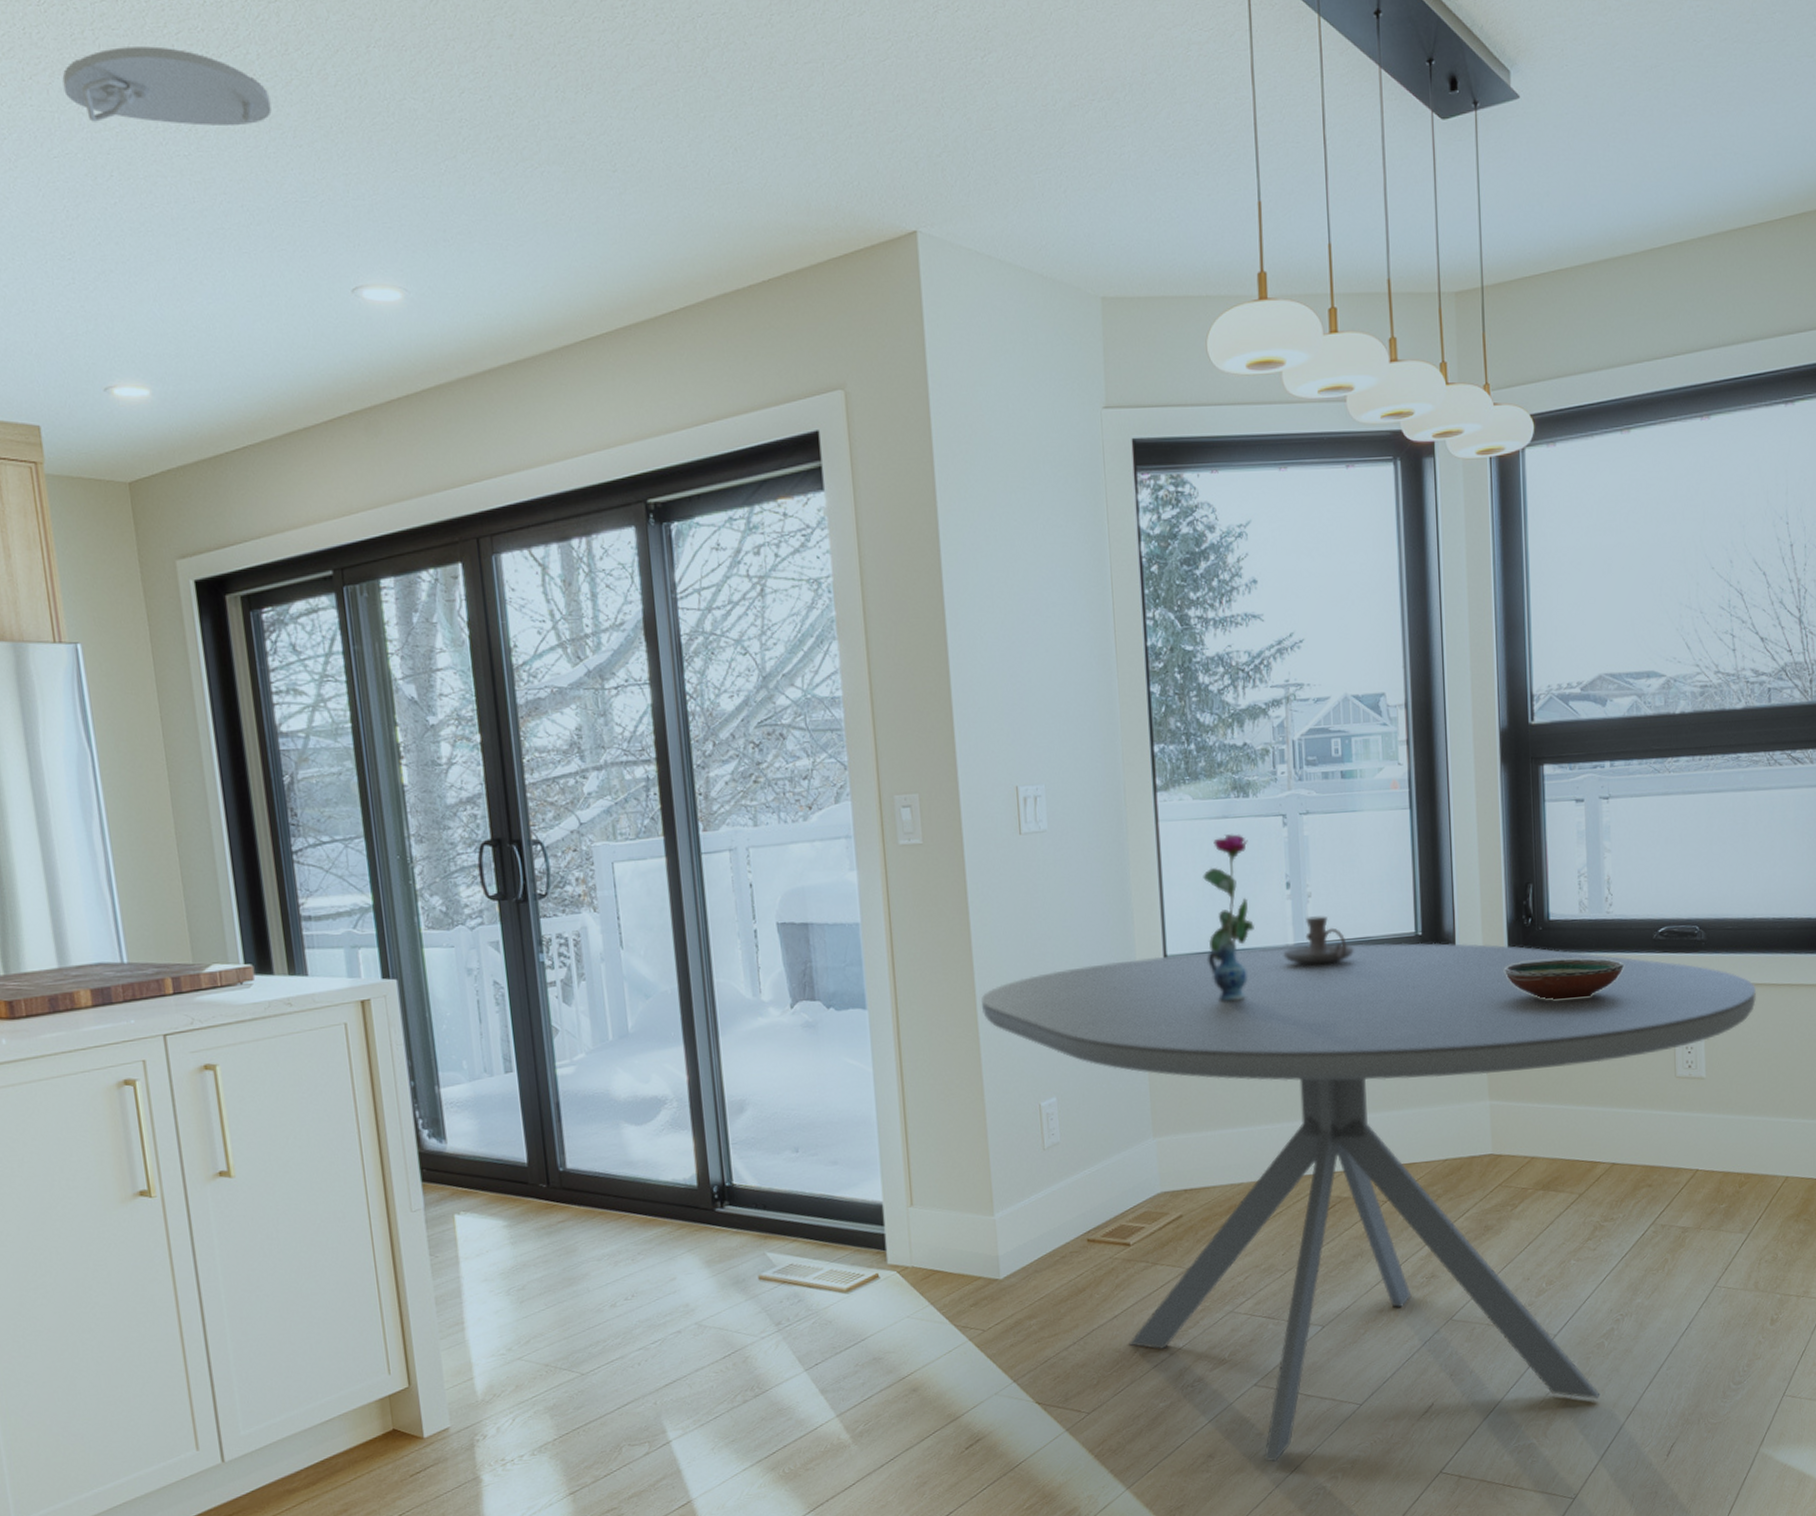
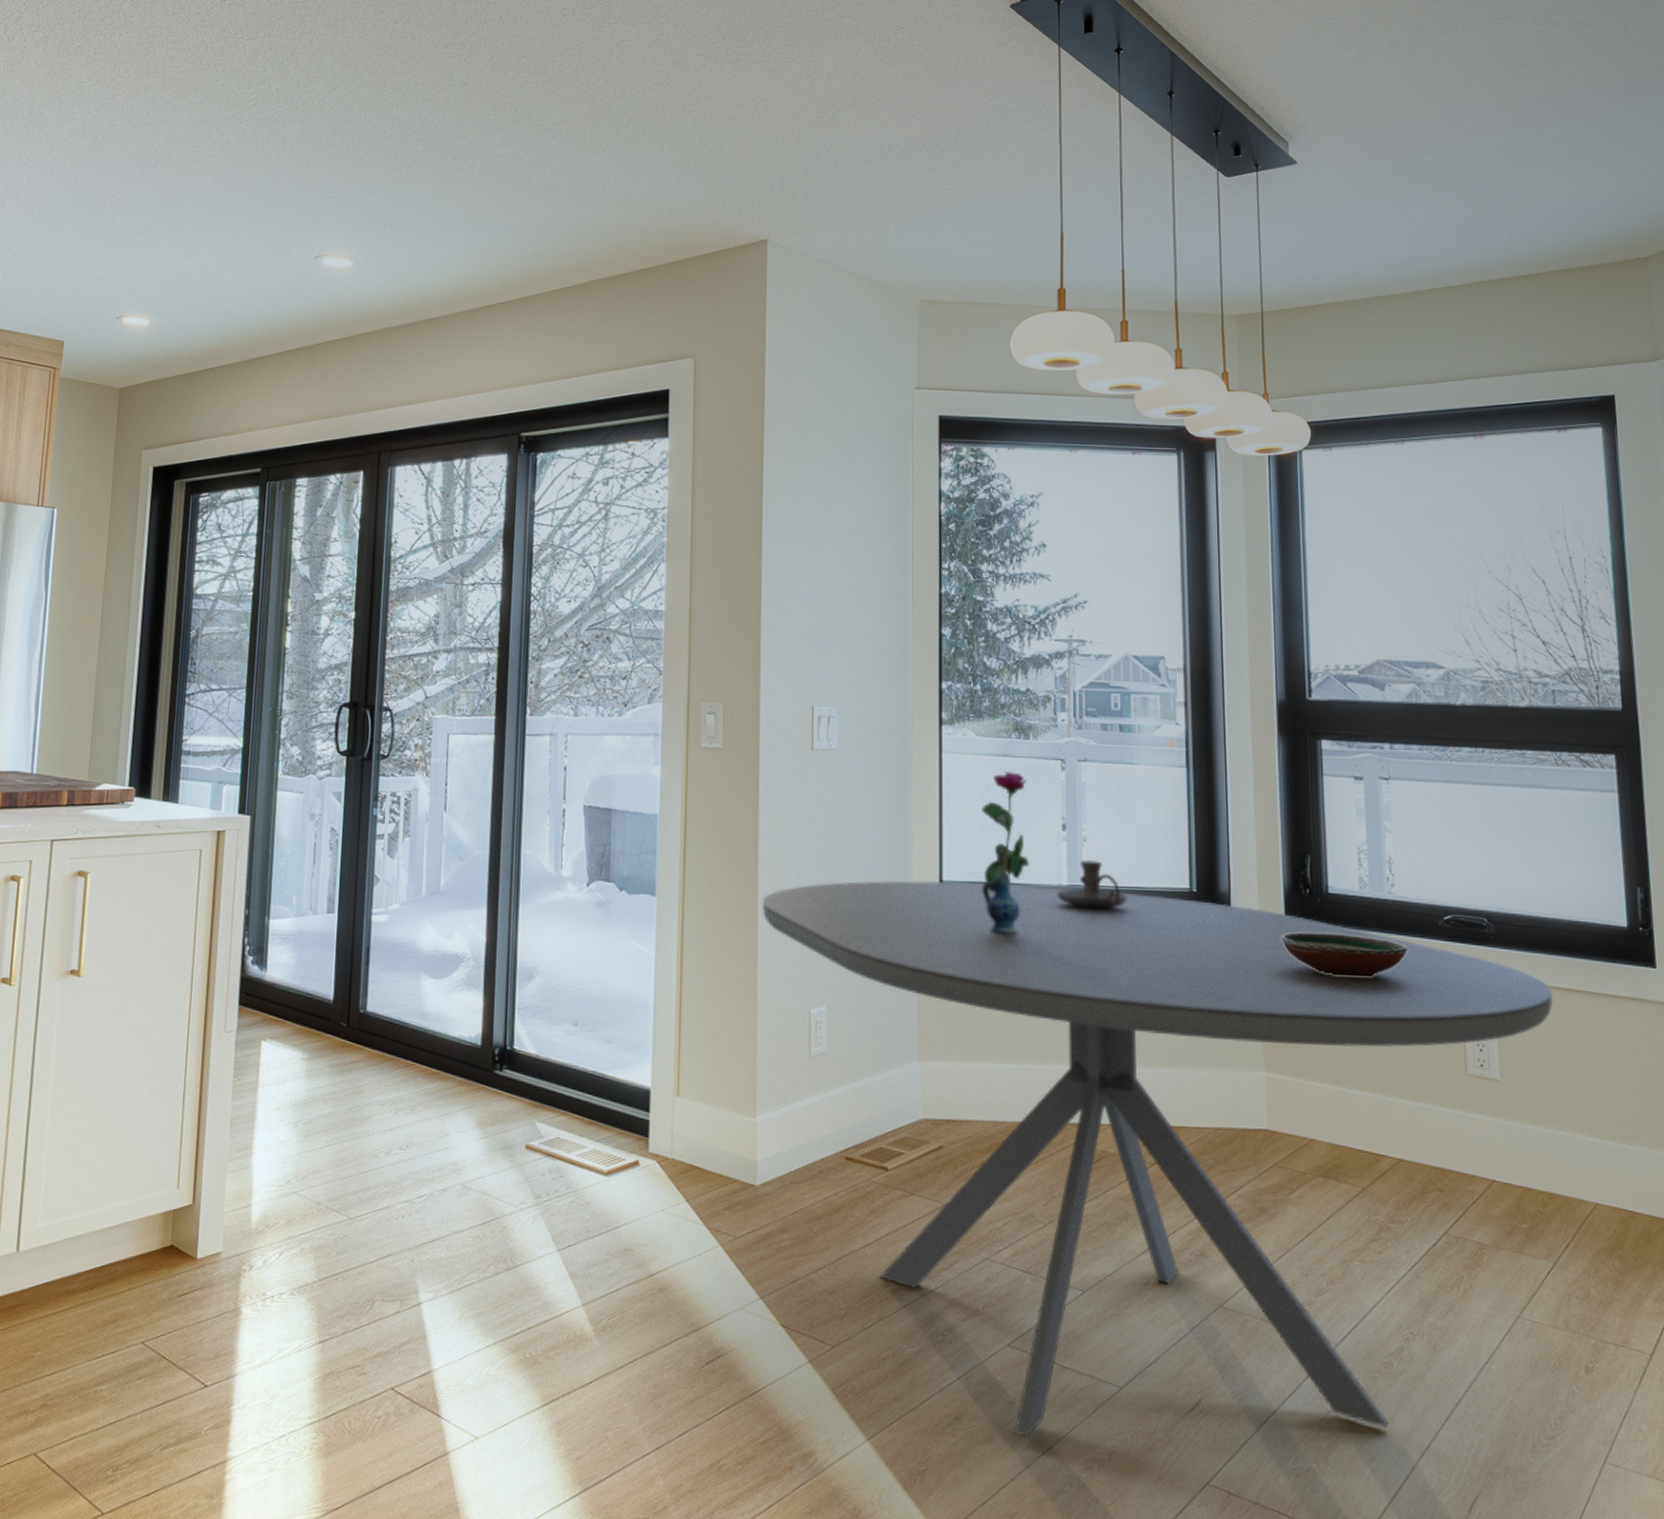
smoke detector: present [62,46,272,126] -> none [134,80,280,136]

